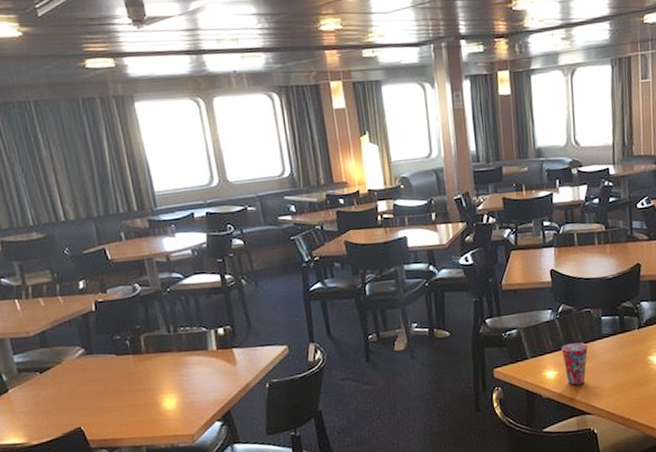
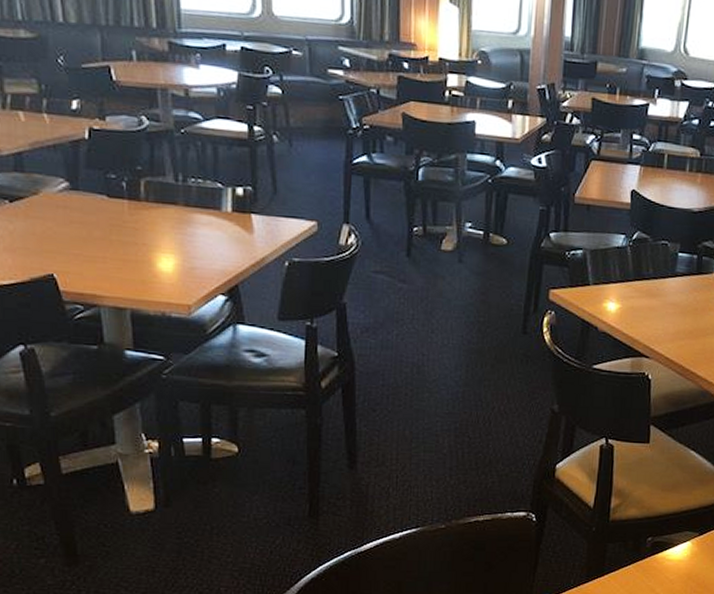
cup: present [560,342,589,386] -> none [627,276,659,324]

